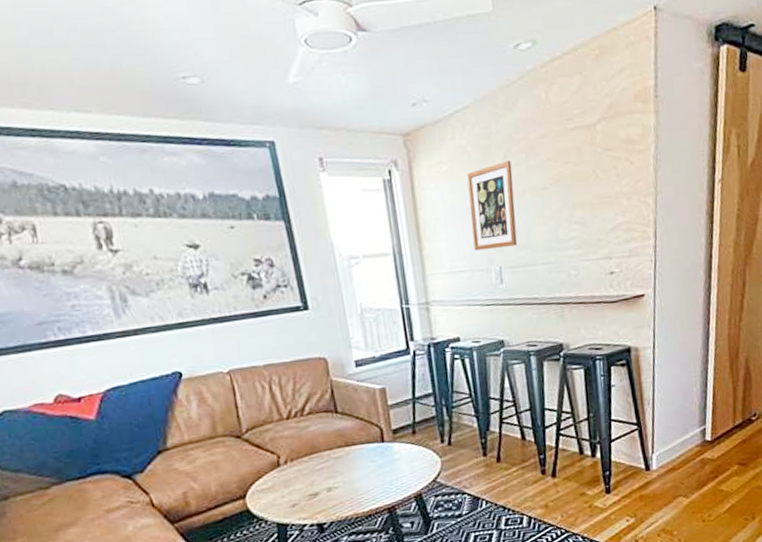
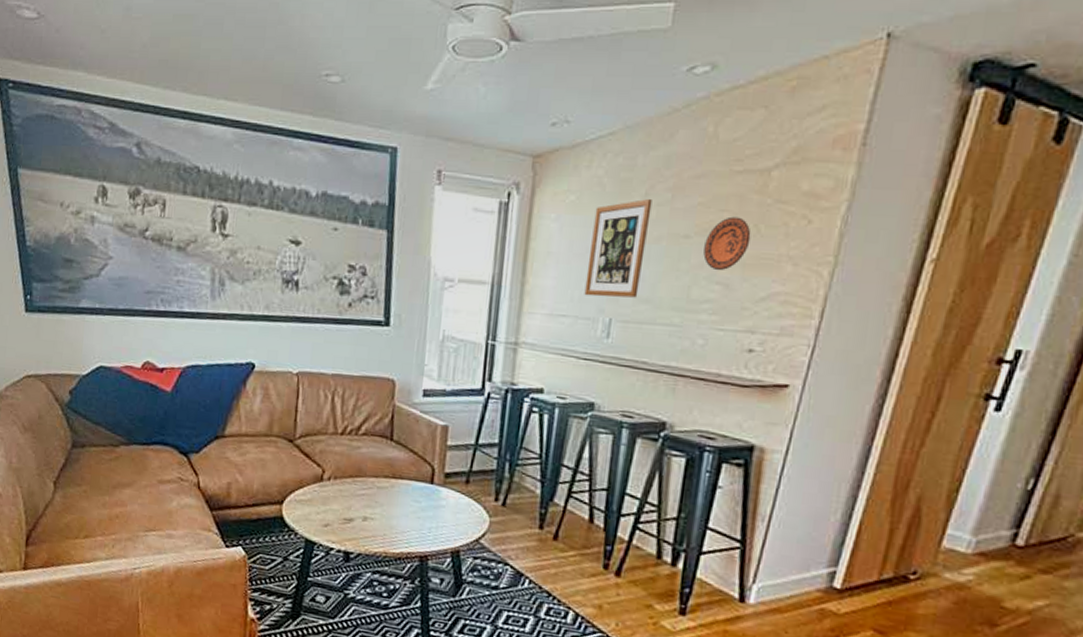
decorative plate: none [559,166,593,213] -> present [703,216,751,271]

